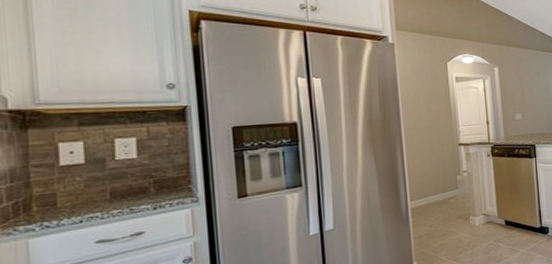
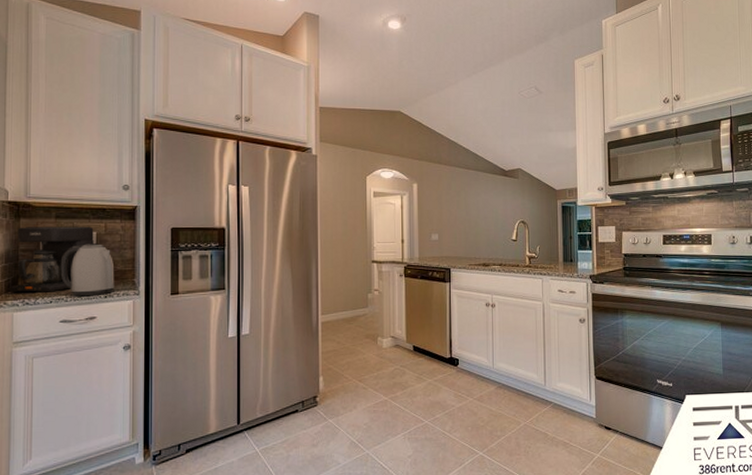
coffee maker: none [18,132,134,217] -> present [8,226,94,293]
kettle: none [90,150,166,213] -> present [60,243,115,297]

